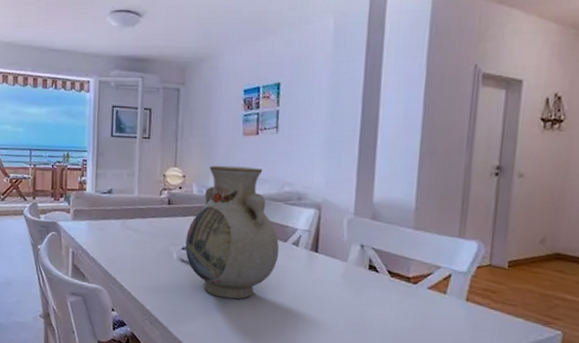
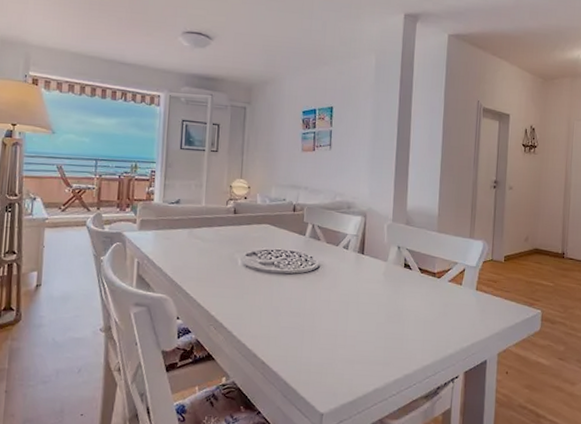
vase: present [185,165,280,299] -> none [249,177,333,300]

